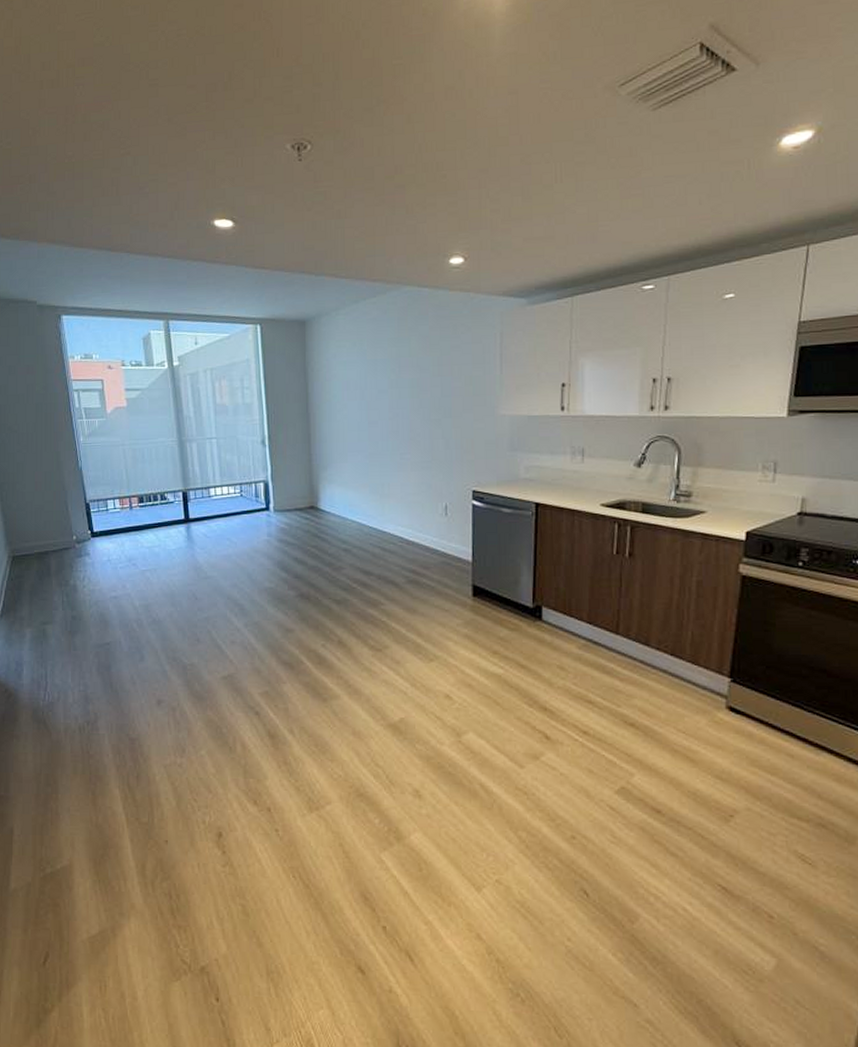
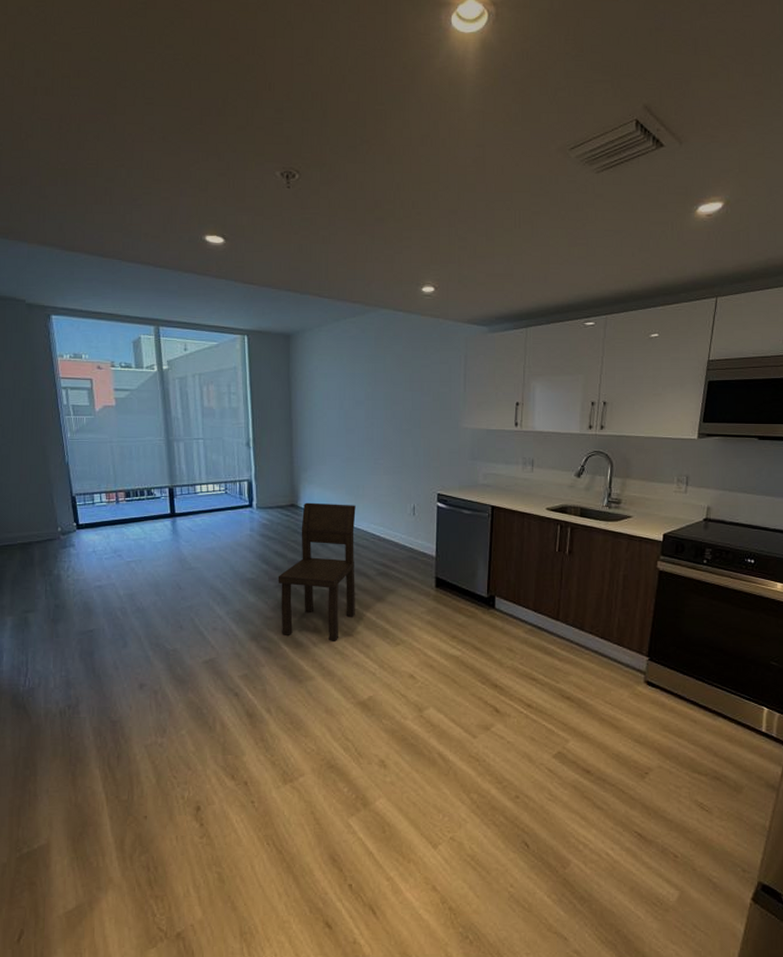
dining chair: none [298,504,383,656] -> present [278,502,356,641]

